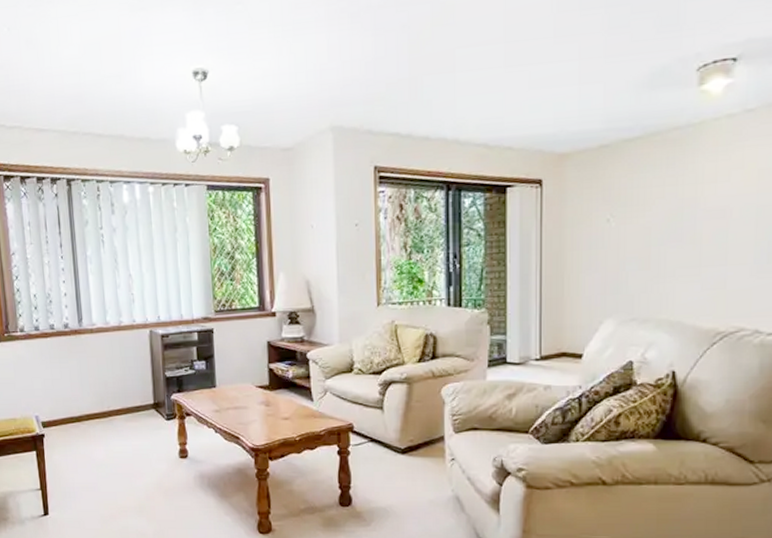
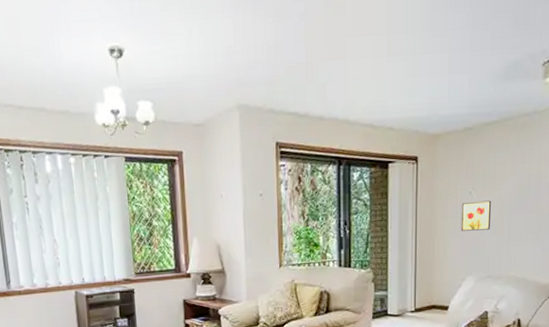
wall art: none [596,229,634,266] -> present [460,200,491,231]

